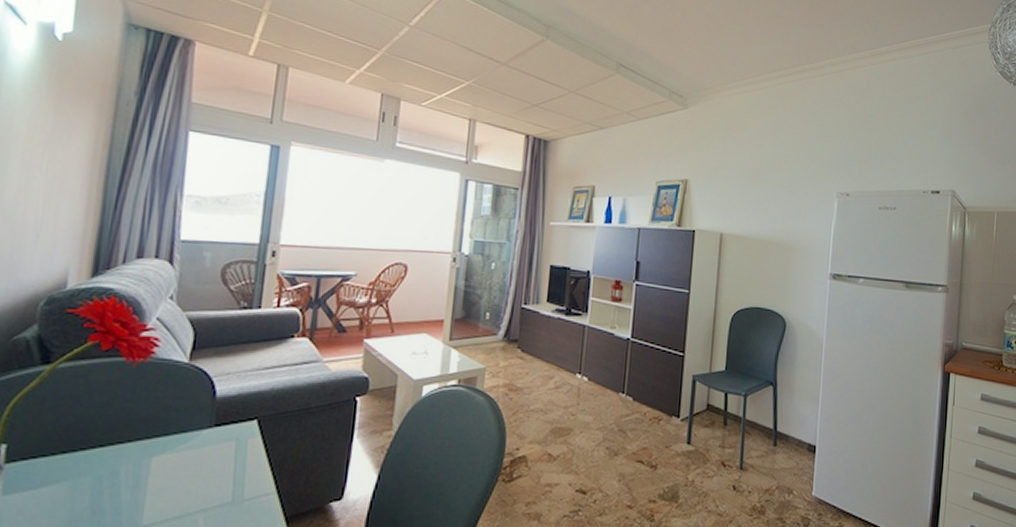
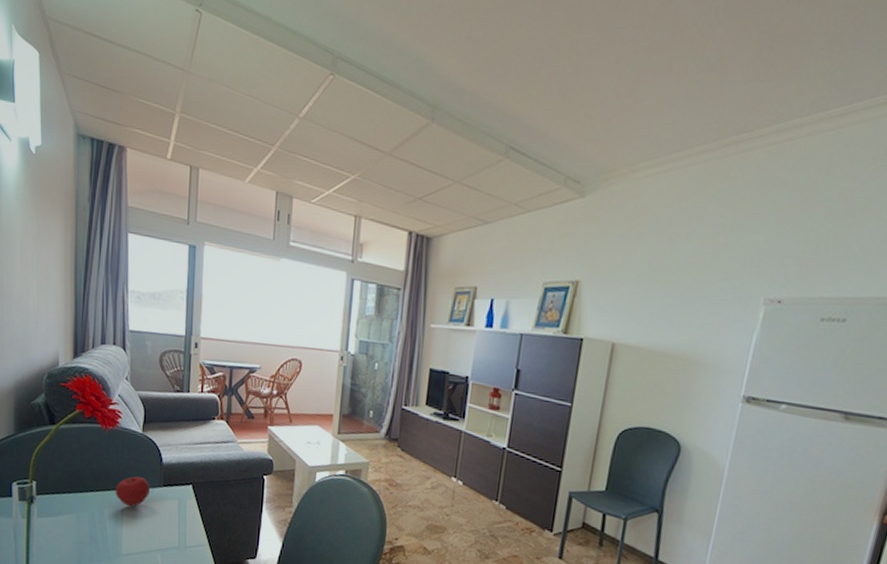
apple: none [140,419,195,460] -> present [116,476,150,507]

